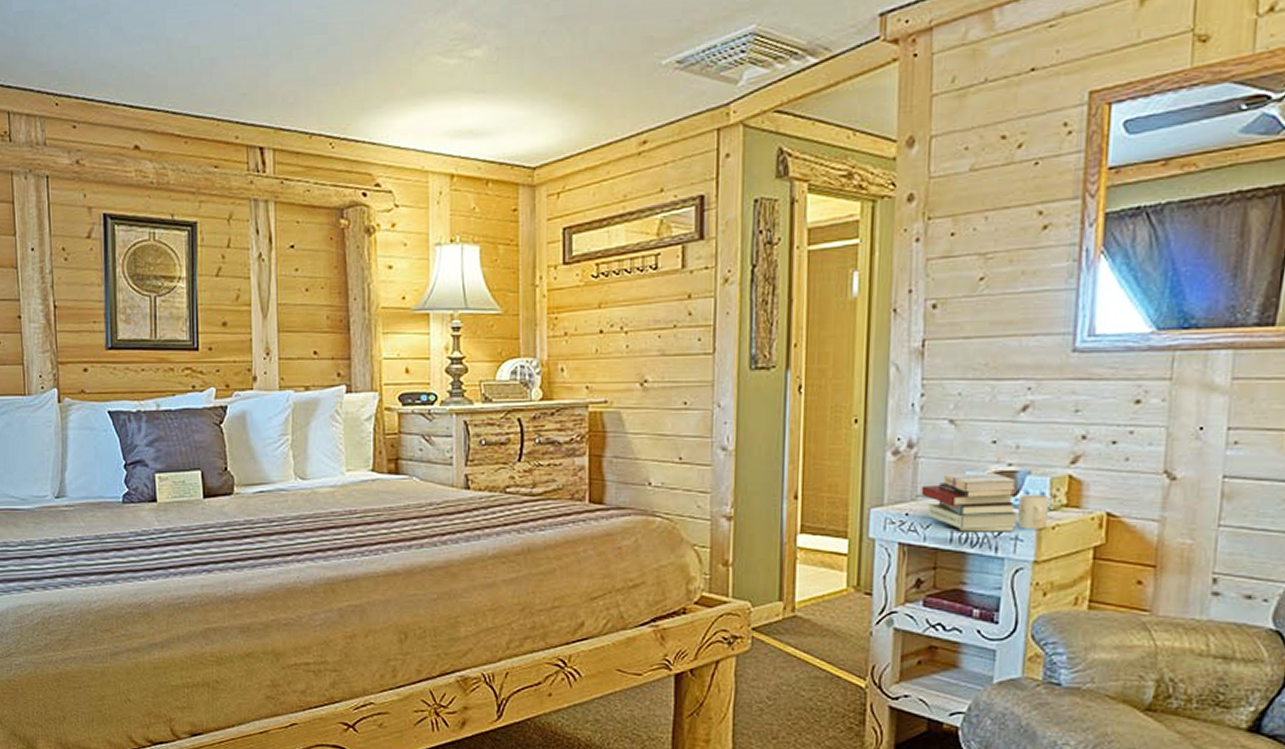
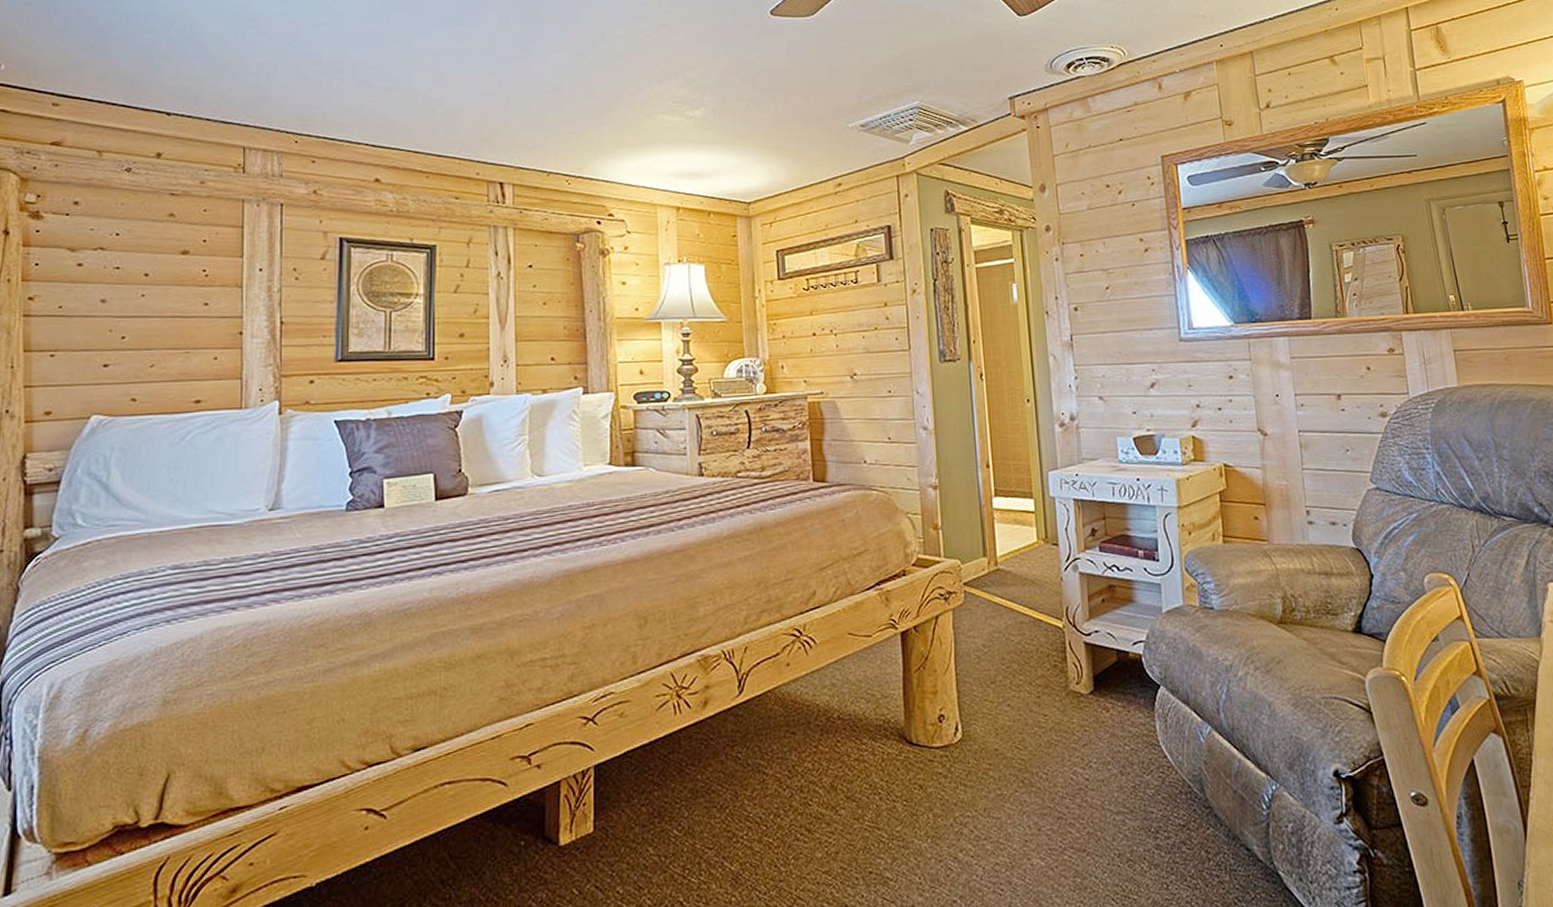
books: present [921,473,1019,532] -> none [1085,437,1161,487]
mug: present [1018,494,1050,529] -> none [1159,452,1183,481]

